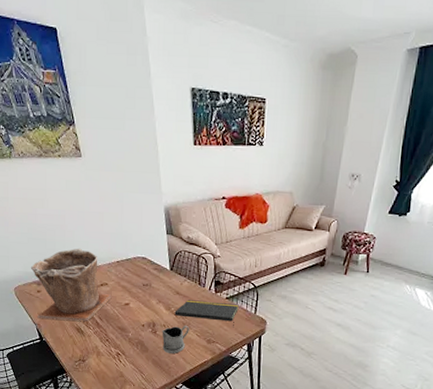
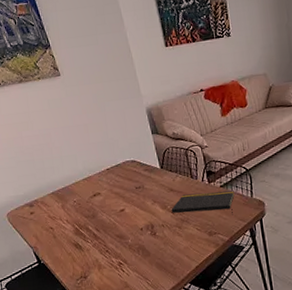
plant pot: present [30,248,112,322] -> none [21,162,106,242]
tea glass holder: present [162,326,189,354] -> none [161,222,189,253]

